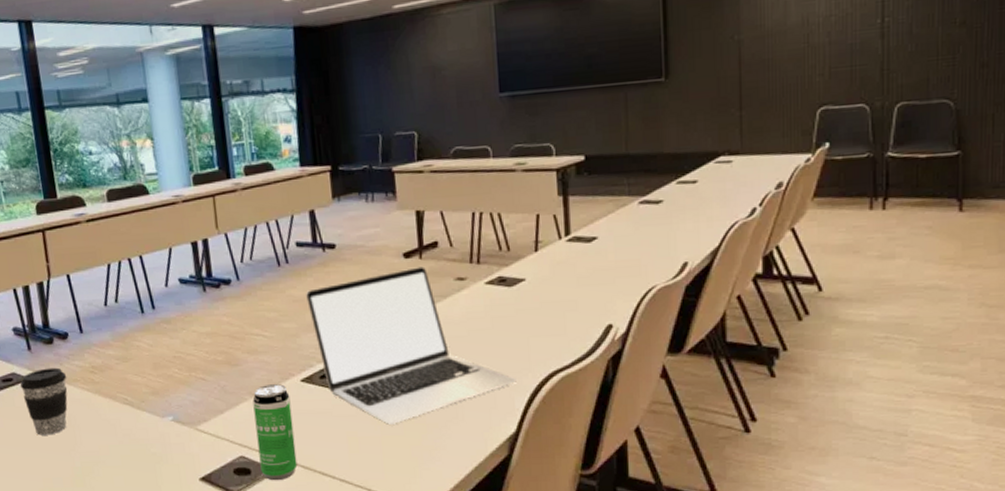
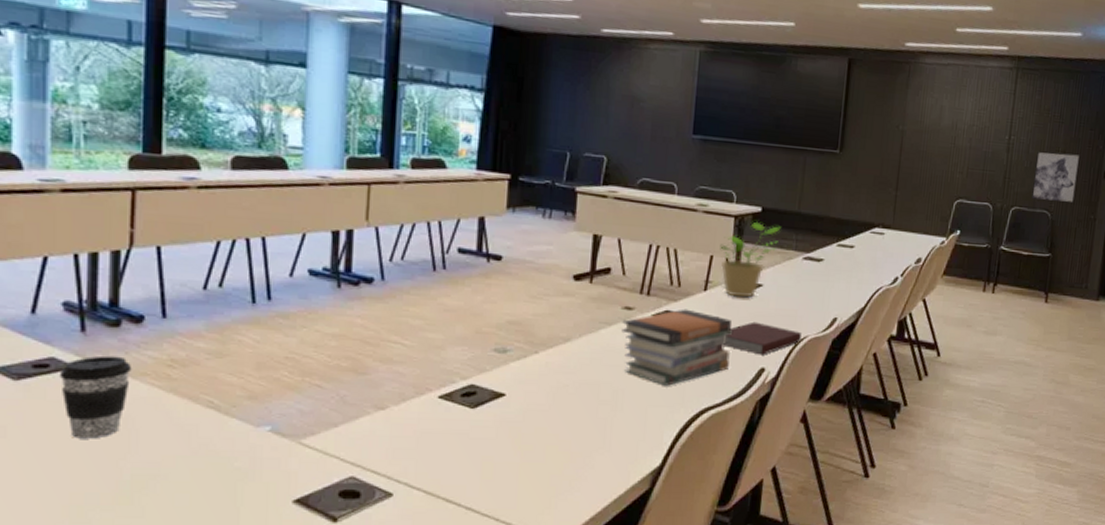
beverage can: present [252,384,298,481] -> none [373,398,423,507]
laptop: present [306,266,517,425] -> none [460,291,668,451]
book stack: none [457,272,573,352] -> present [621,309,733,386]
potted plant: none [545,171,609,254] -> present [720,221,781,298]
notebook: none [563,277,649,311] -> present [723,321,801,355]
wall art: none [923,20,989,90] -> present [1031,151,1081,204]

